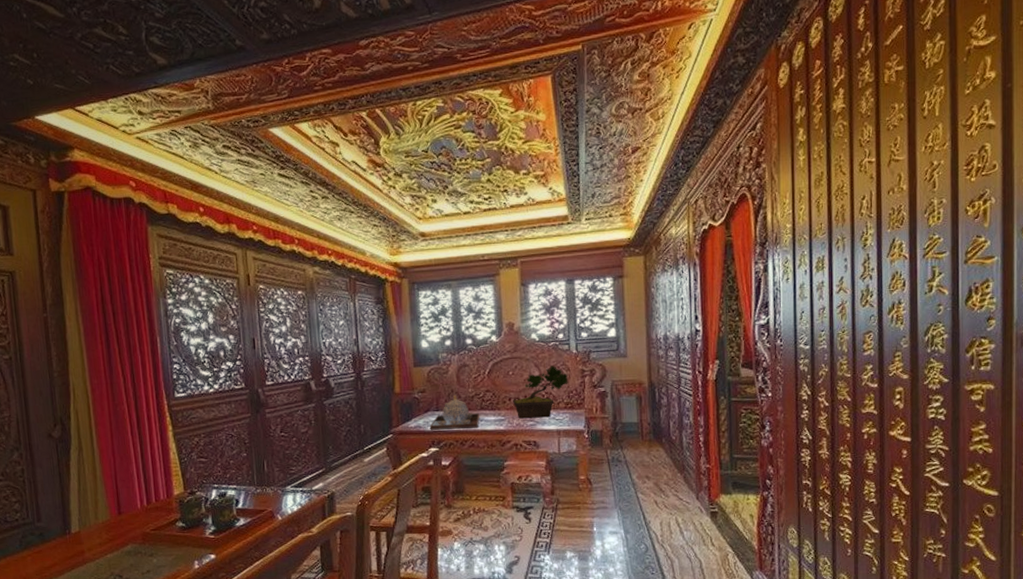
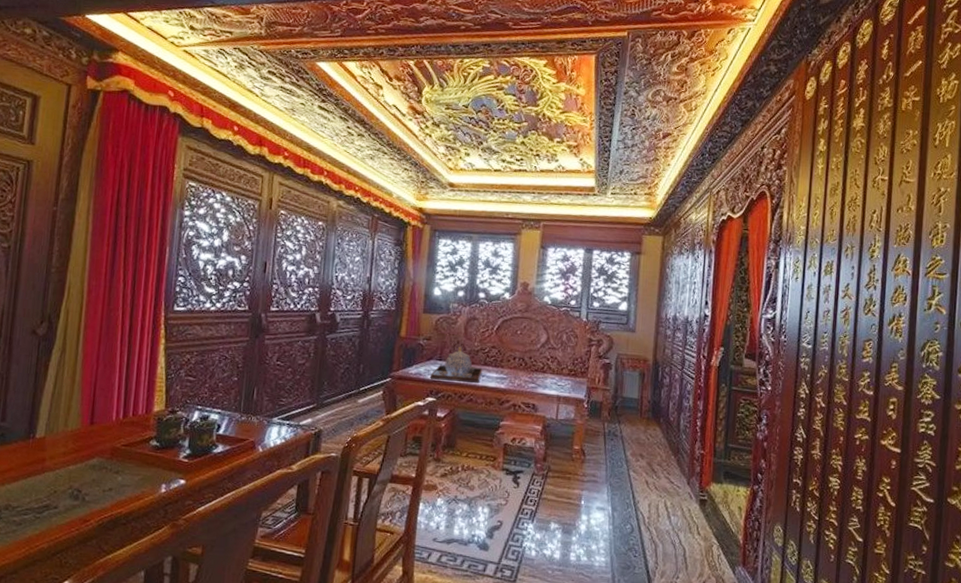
bonsai tree: present [513,364,568,419] -> none [517,329,575,382]

